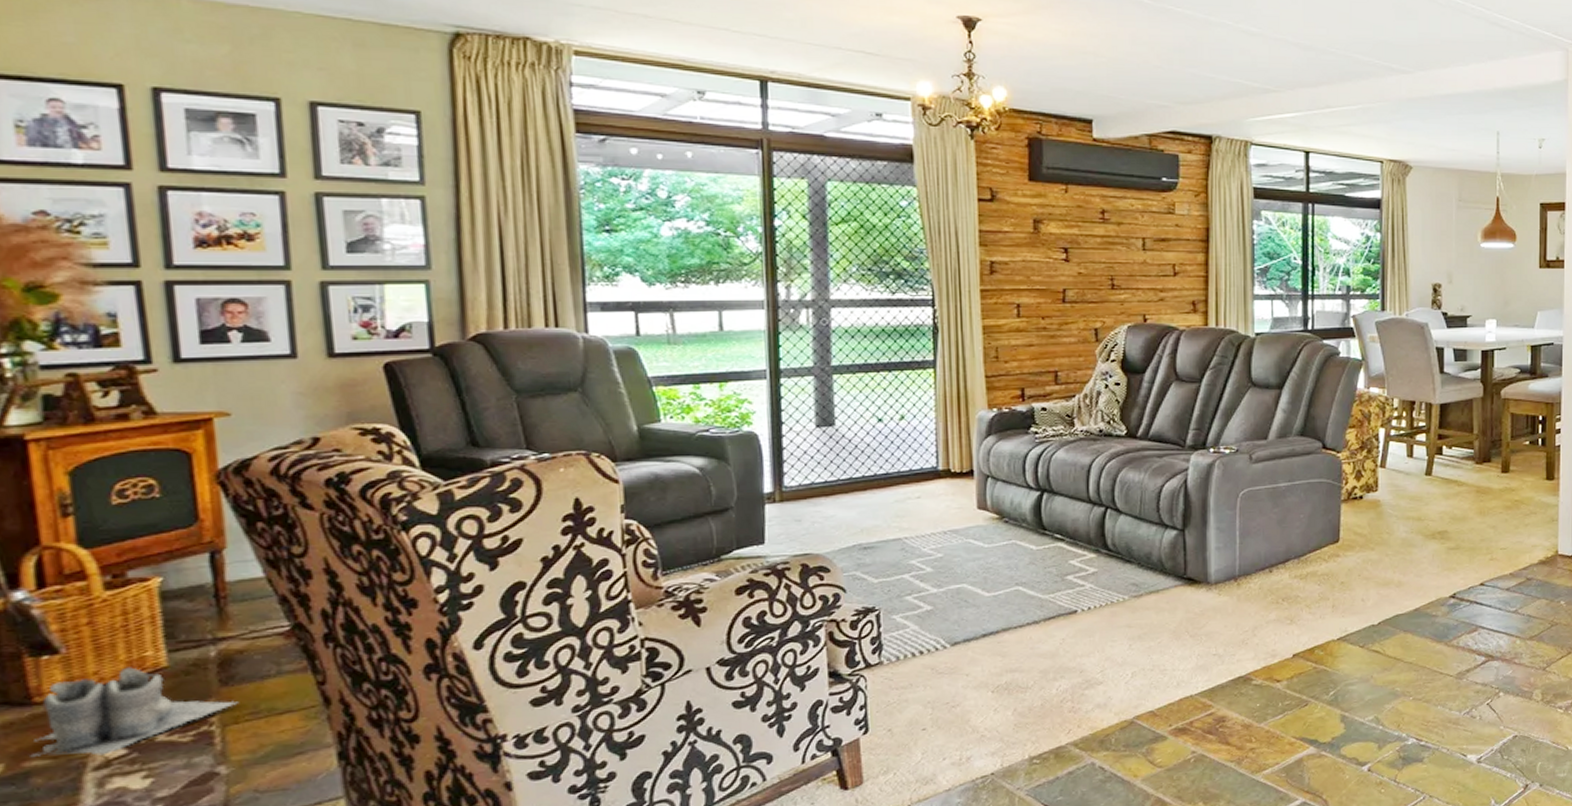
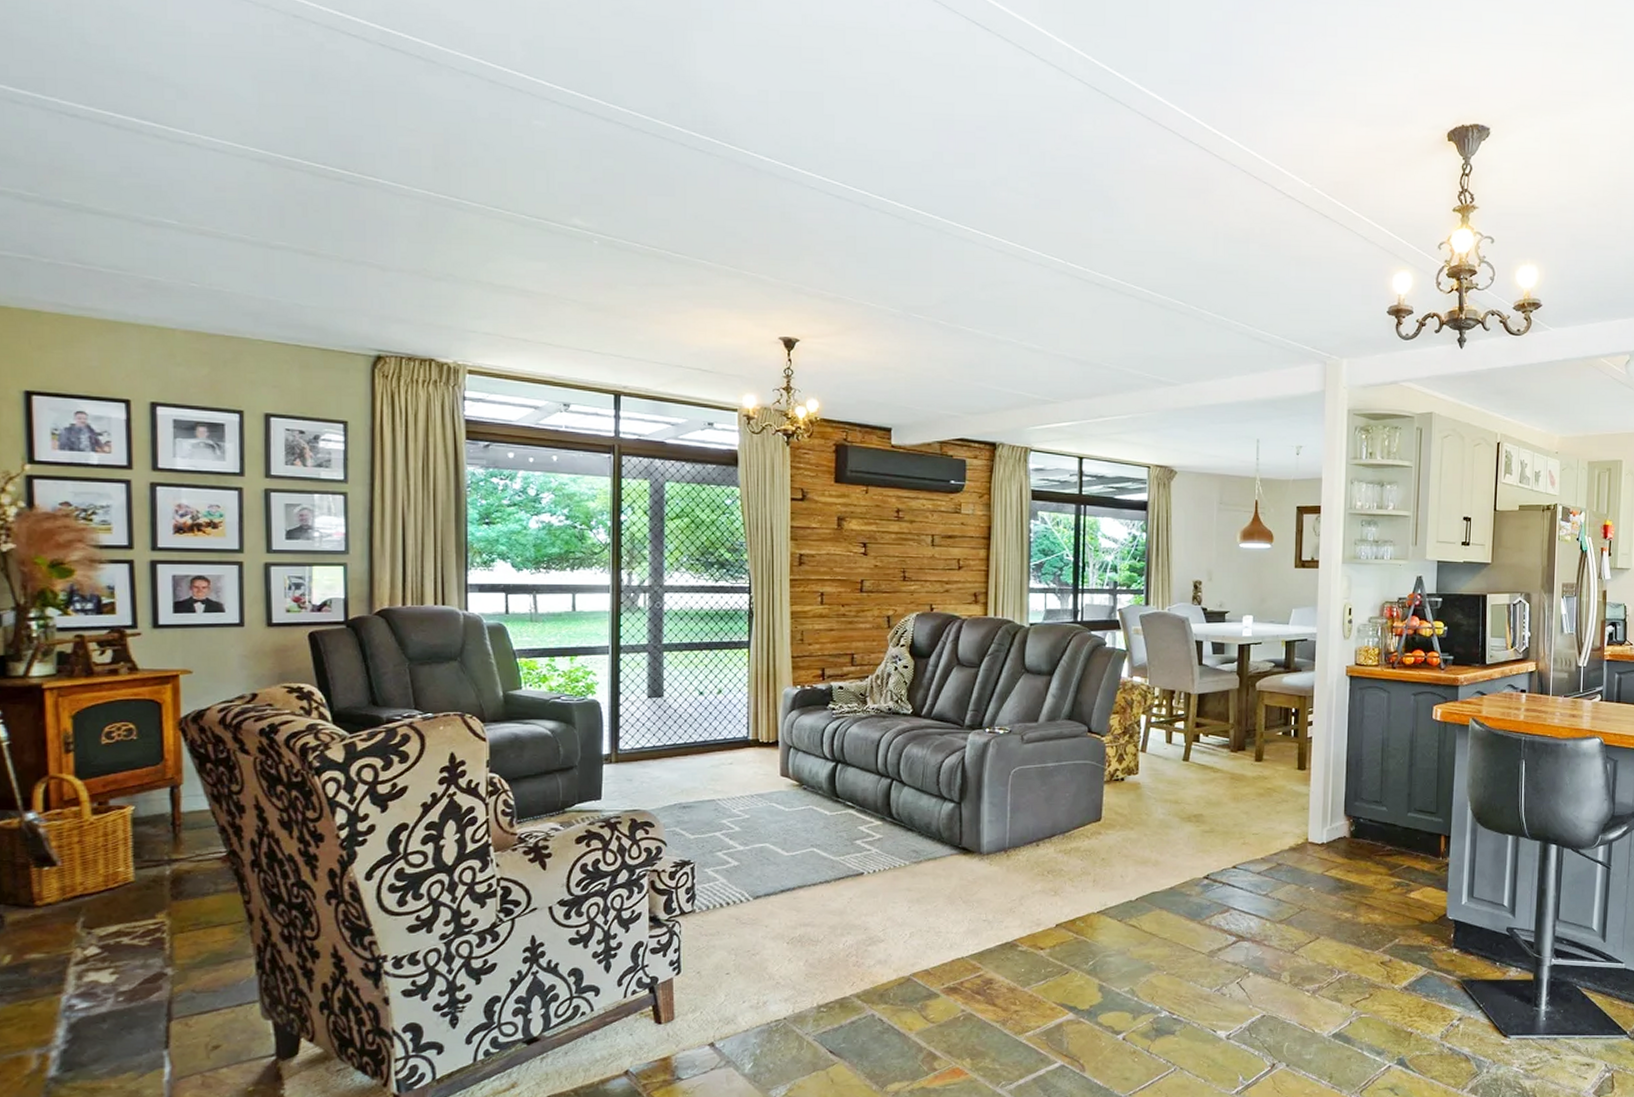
boots: present [30,667,238,757] -> none [30,880,184,953]

